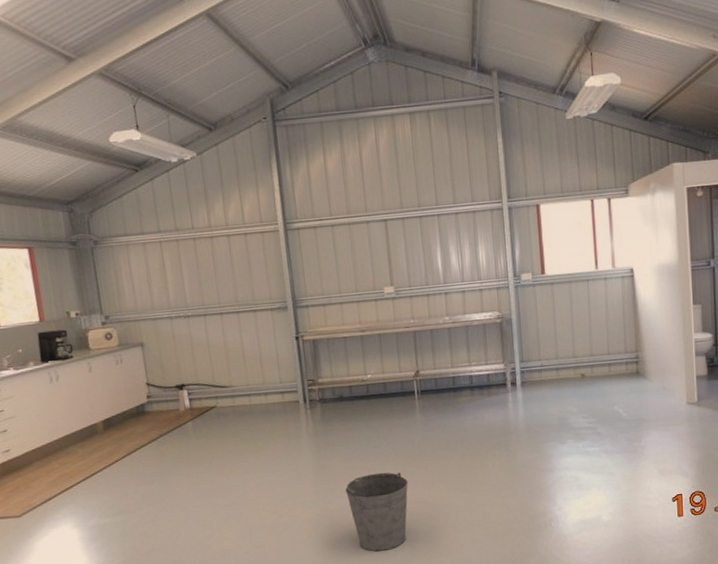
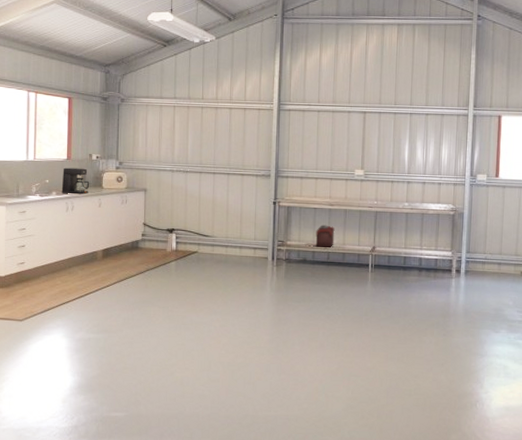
bucket: present [345,472,408,552] -> none [295,332,352,404]
toolbox: none [349,354,372,382] -> present [315,225,335,249]

